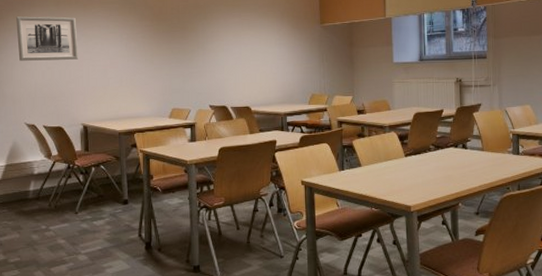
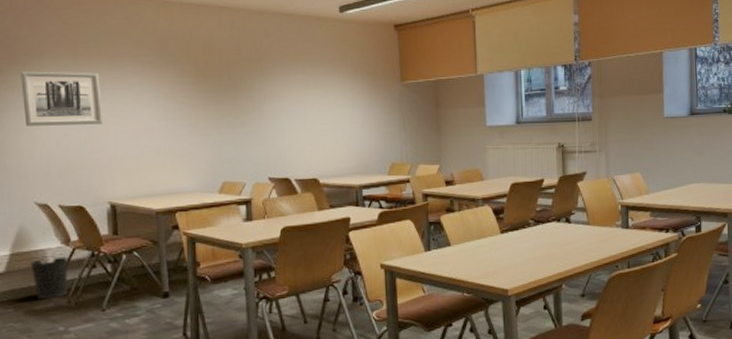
wastebasket: none [21,168,50,202] -> present [30,256,68,299]

